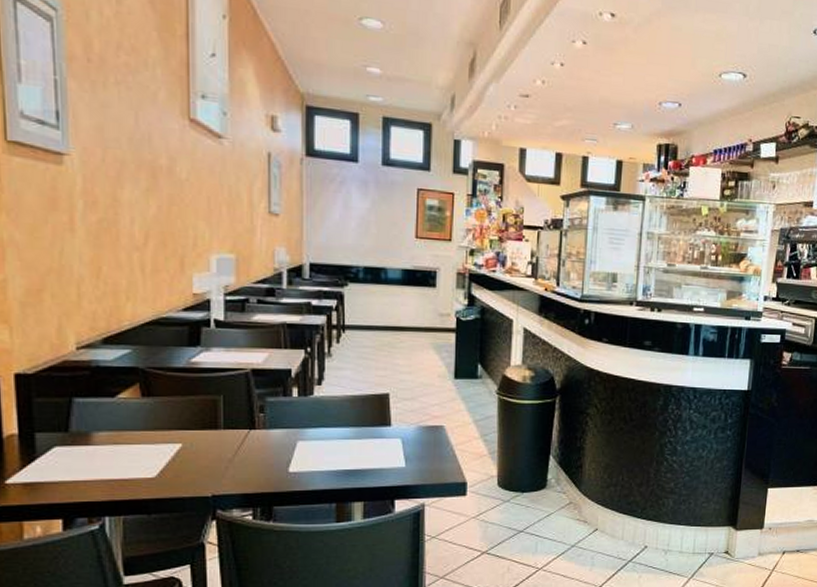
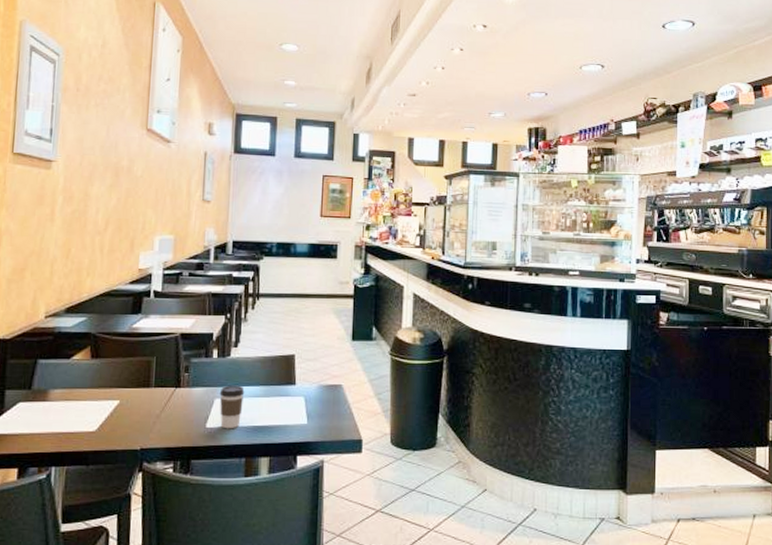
coffee cup: none [302,426,332,474] -> present [219,385,245,429]

